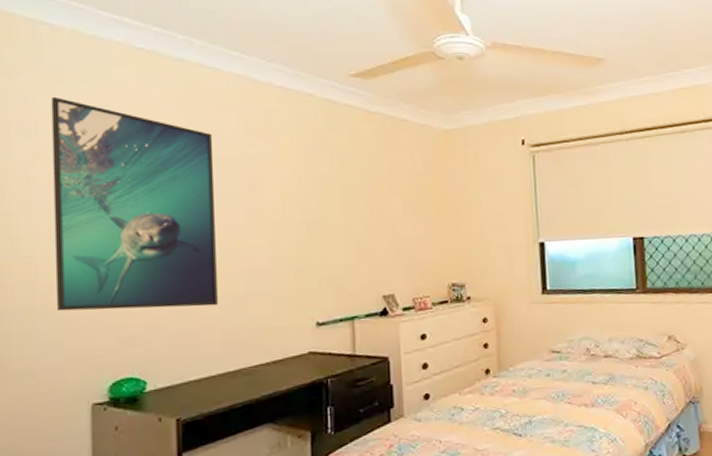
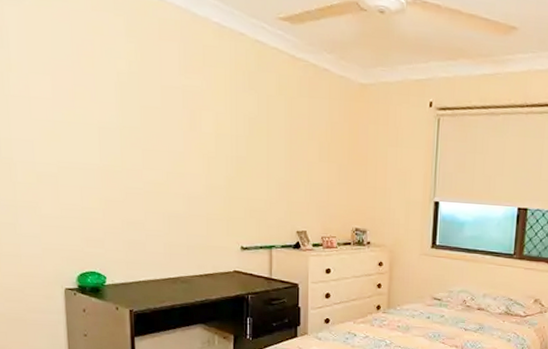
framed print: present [51,97,218,312] -> none [18,11,161,221]

